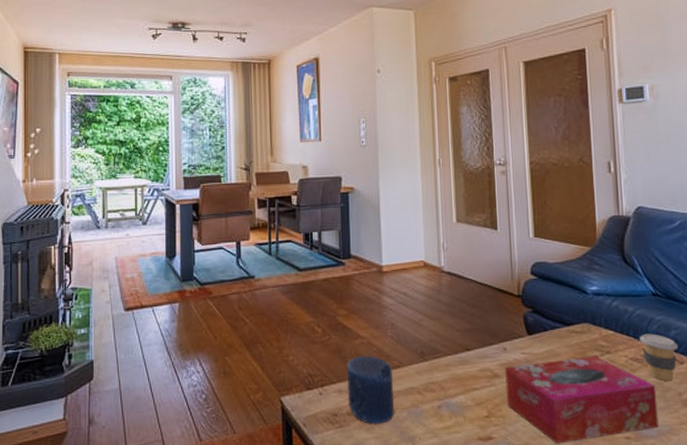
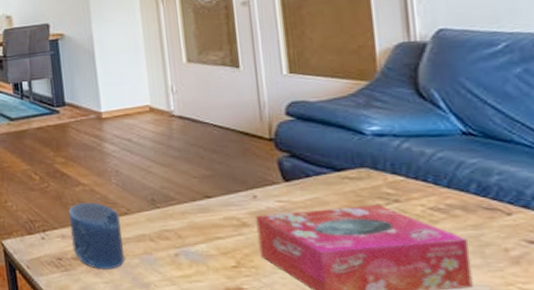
coffee cup: present [640,333,678,382] -> none [443,179,503,236]

